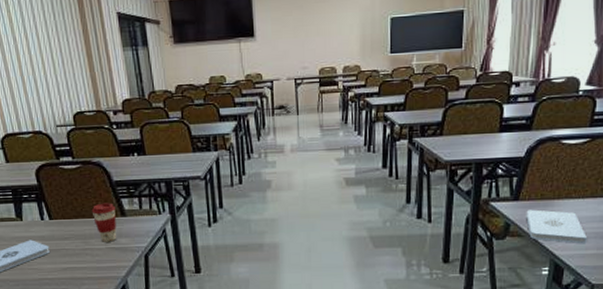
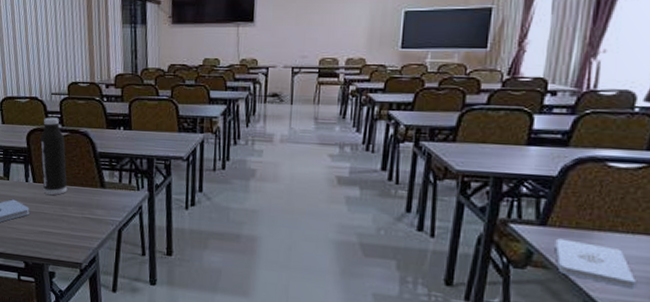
water bottle: none [51,150,87,231] -> present [40,117,68,196]
coffee cup: present [91,203,117,242] -> none [73,172,96,212]

